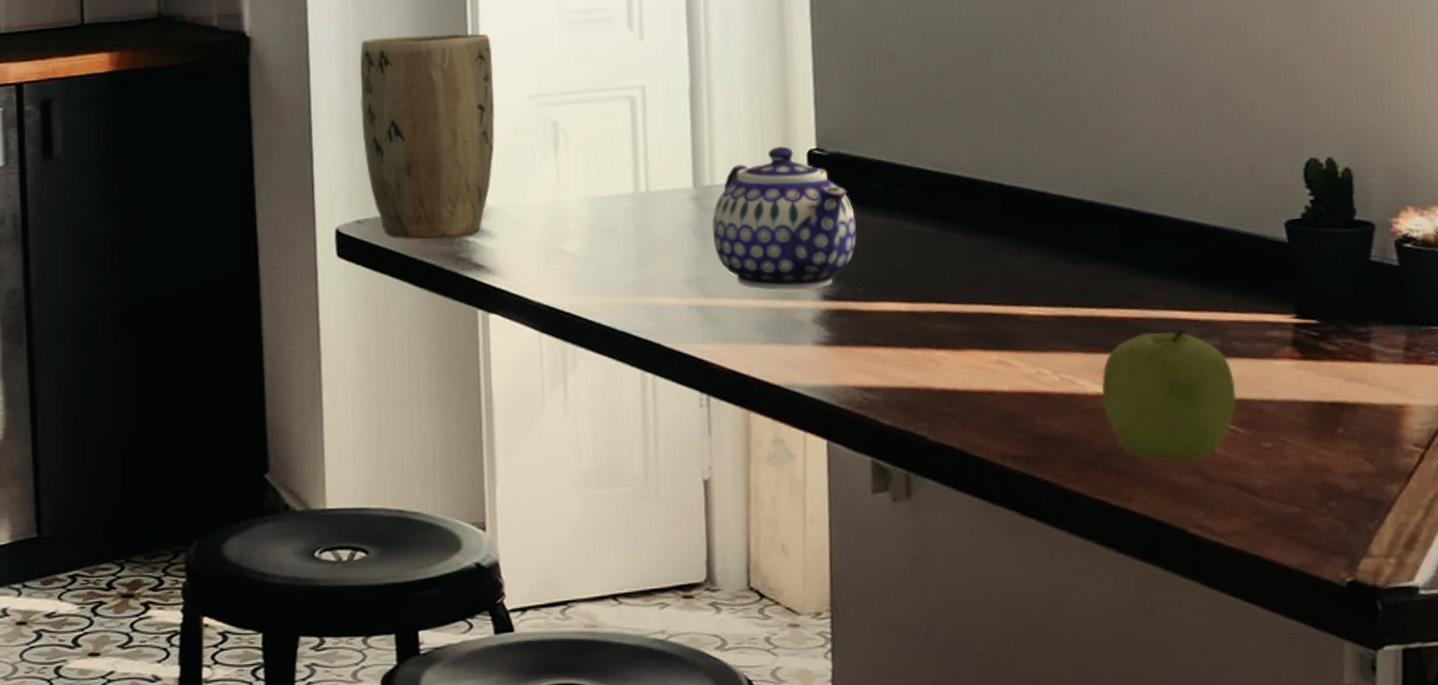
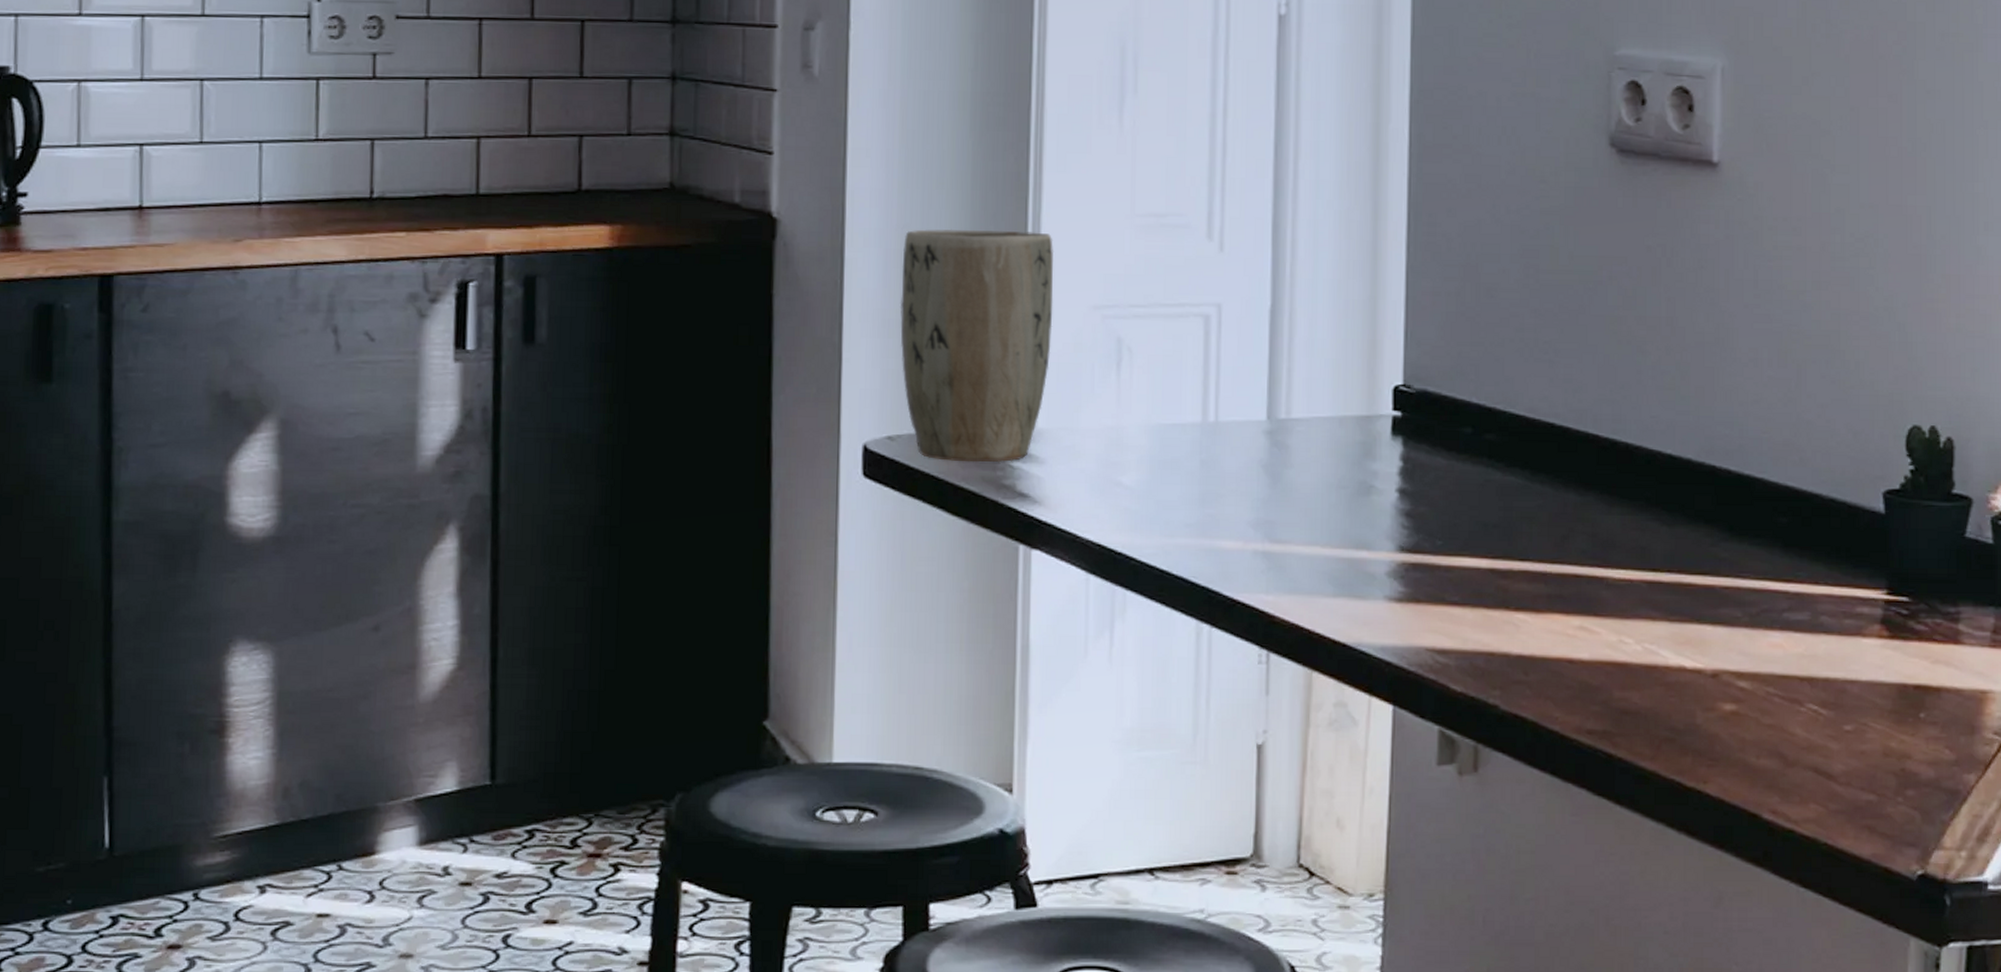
teapot: present [712,145,857,291] -> none [1284,379,1441,540]
fruit: present [1101,329,1237,463] -> none [1684,601,1821,743]

